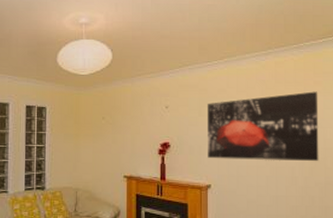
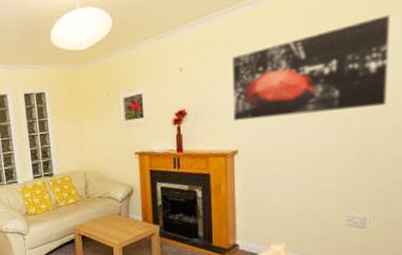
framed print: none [113,114,139,153] -> present [118,84,151,129]

